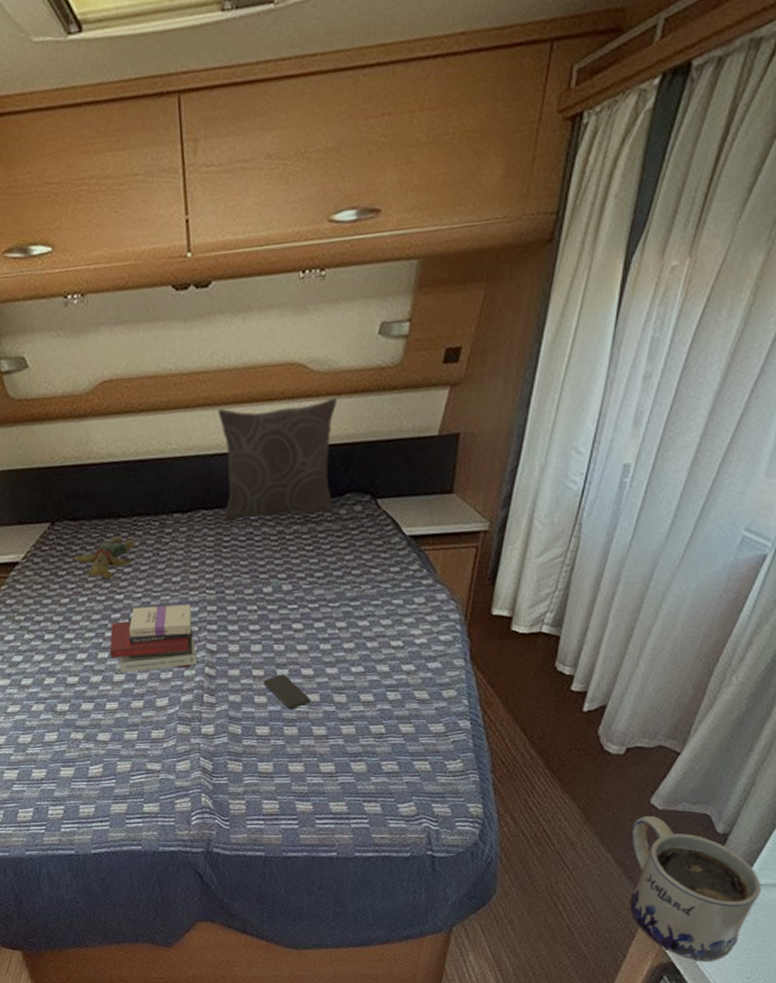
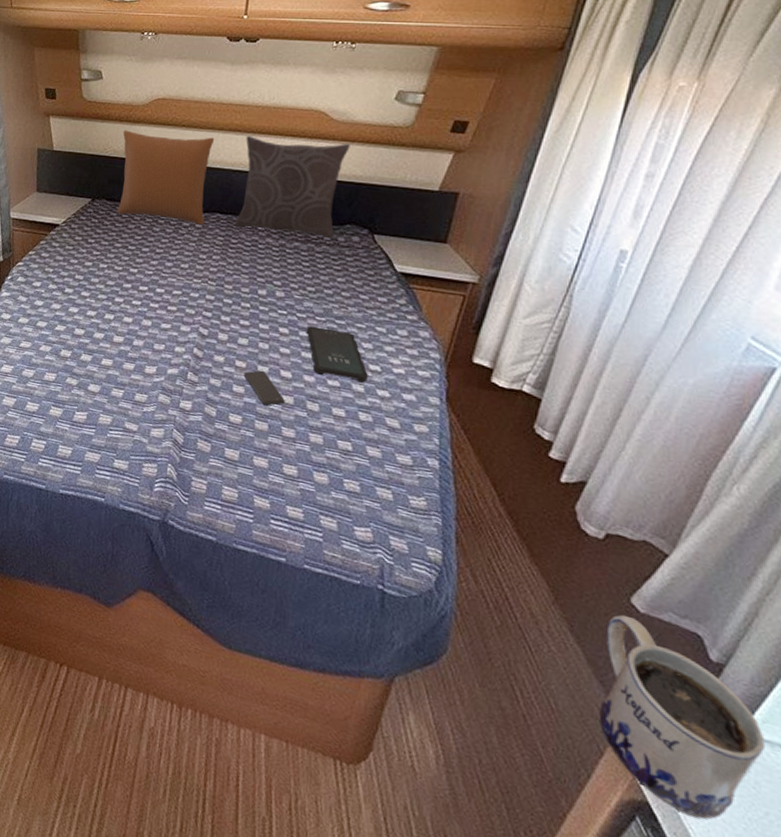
pillow: none [69,419,190,535] -> present [117,130,215,225]
teddy bear: present [75,535,135,579] -> none [104,220,157,254]
books: present [109,604,197,673] -> none [114,282,192,345]
tablet: none [321,611,391,664] -> present [306,326,368,383]

